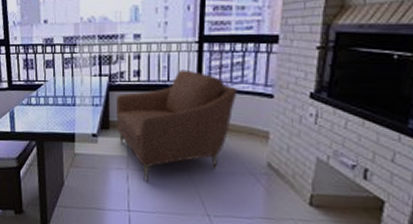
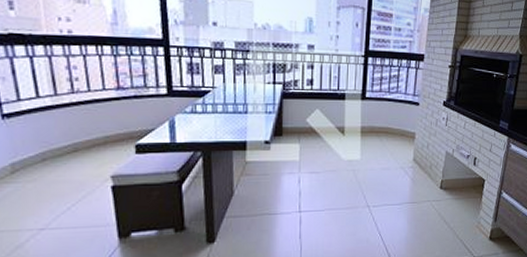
chair: present [116,69,237,182] -> none [289,80,393,183]

